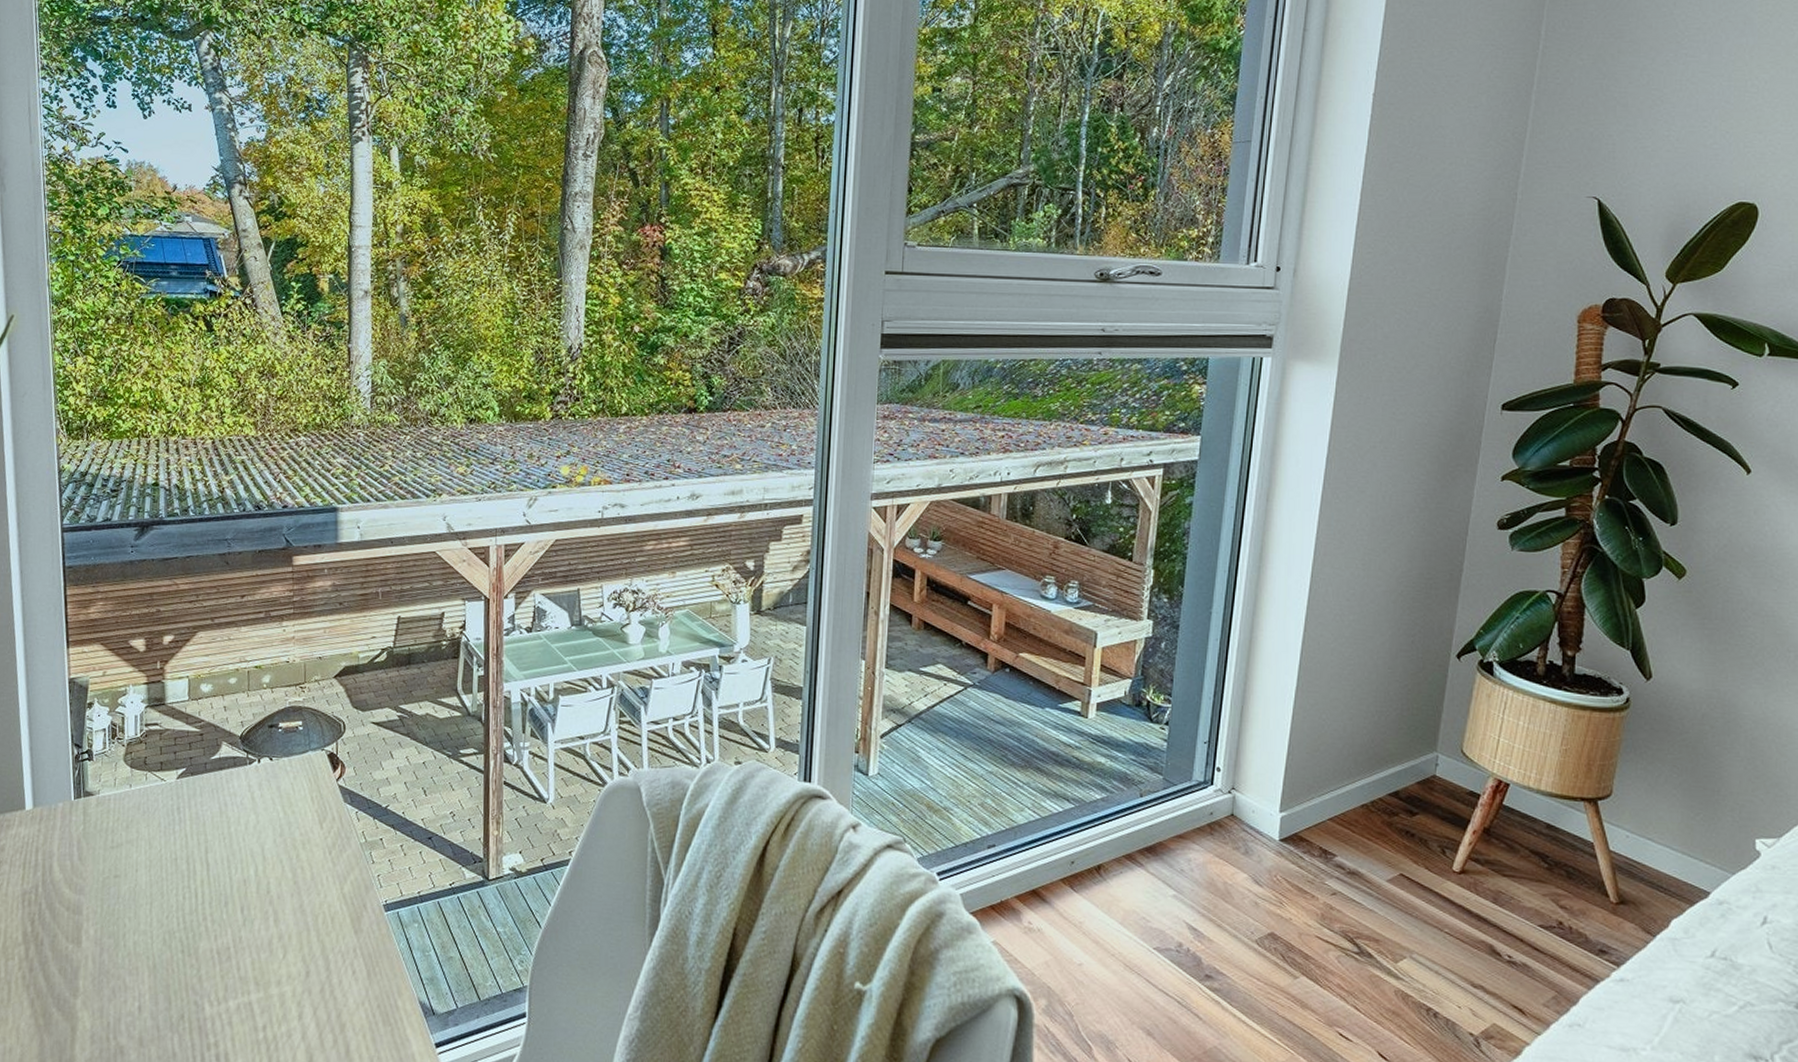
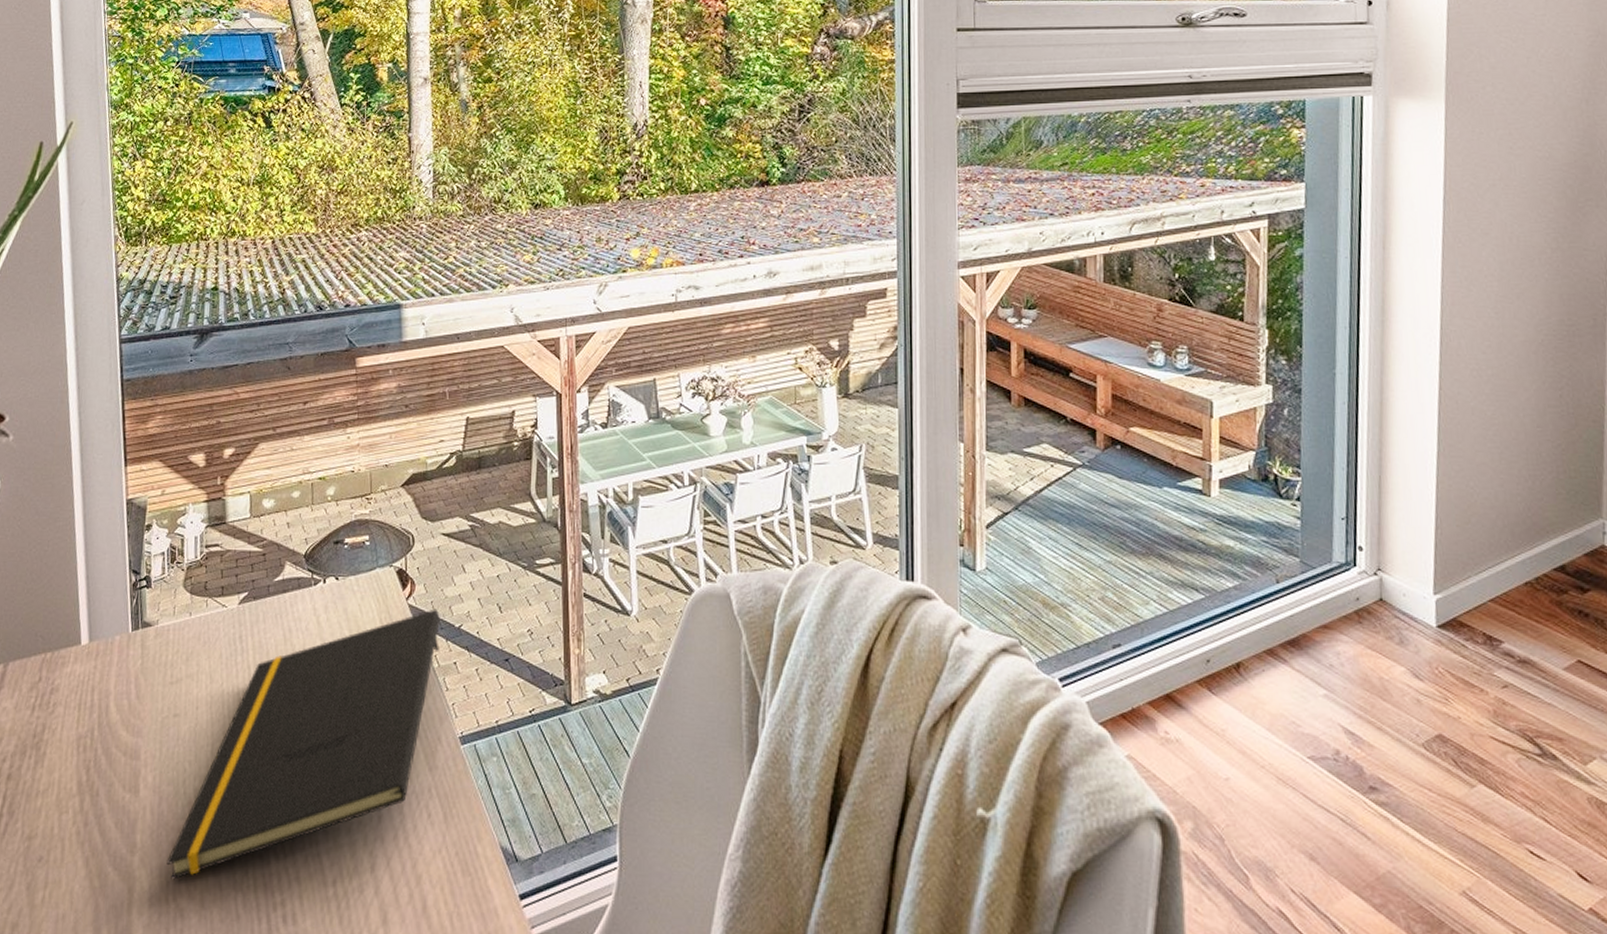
notepad: none [107,790,368,1021] -> present [166,608,440,880]

